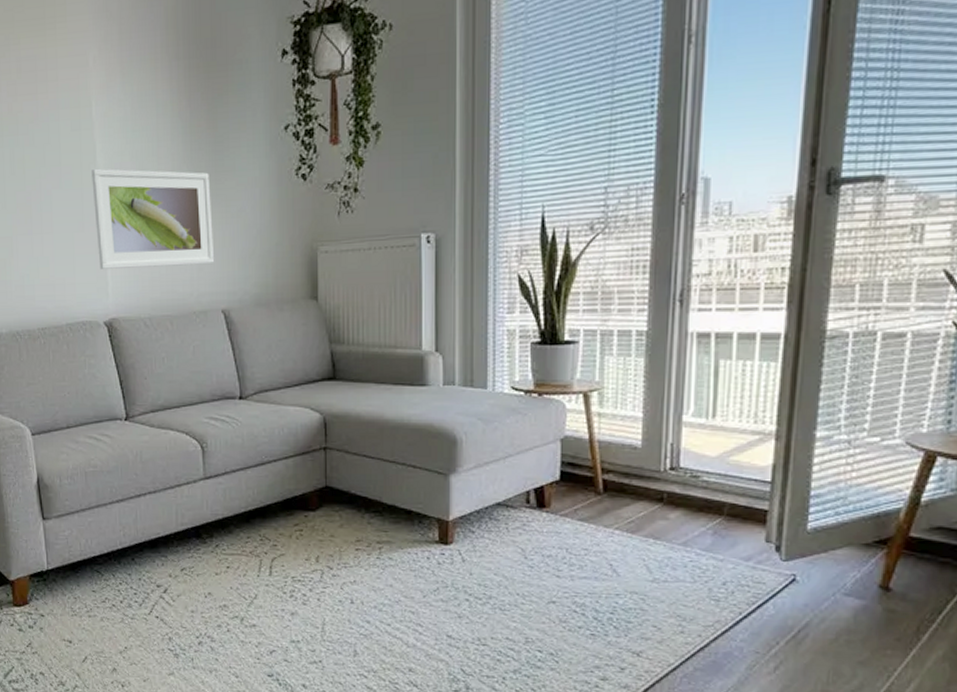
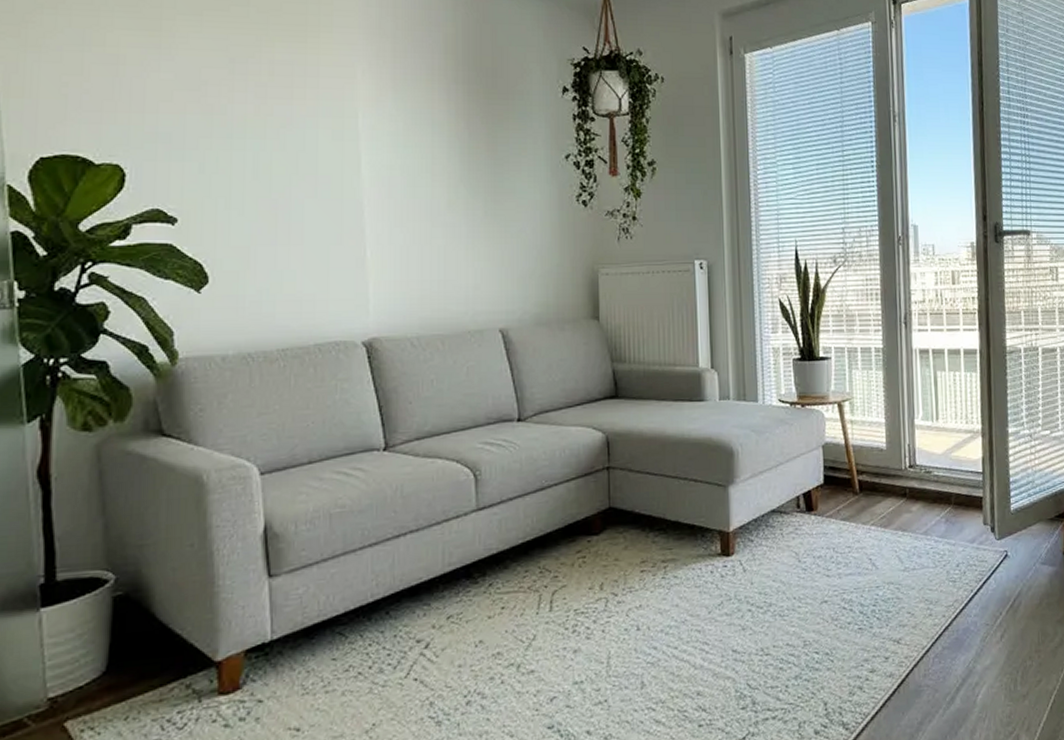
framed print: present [92,168,215,269] -> none [355,180,493,285]

